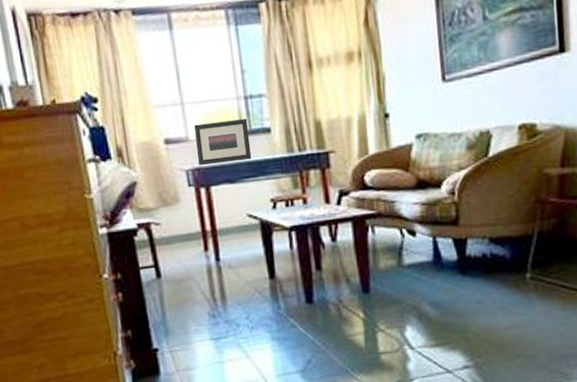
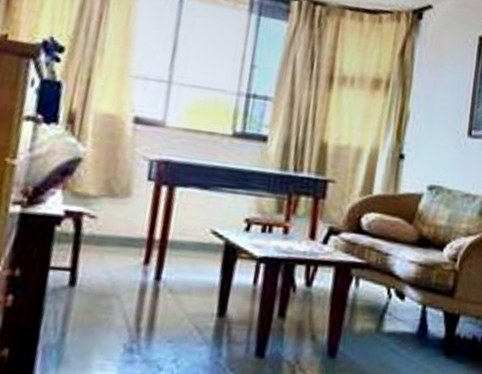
picture frame: present [194,119,252,166] -> none [168,110,243,167]

